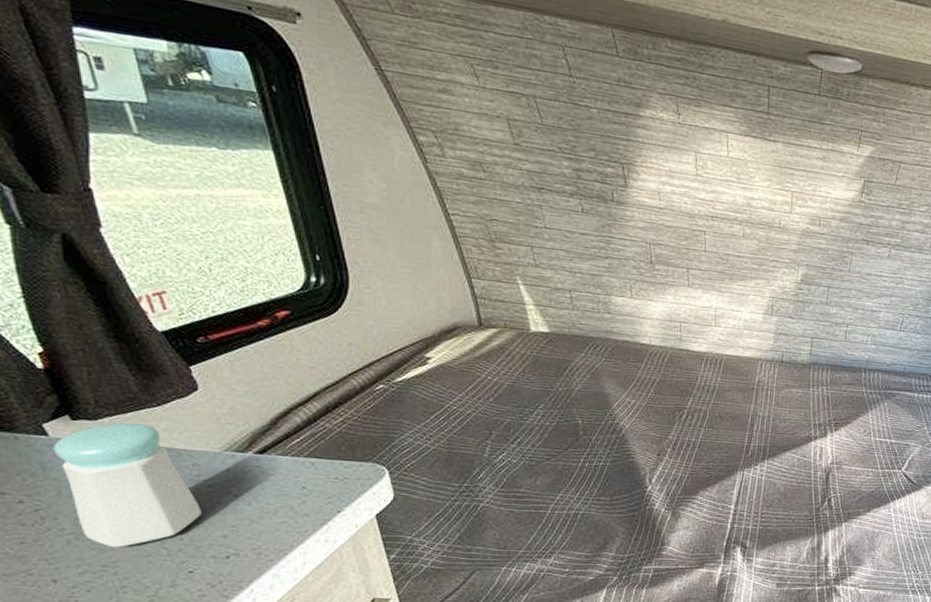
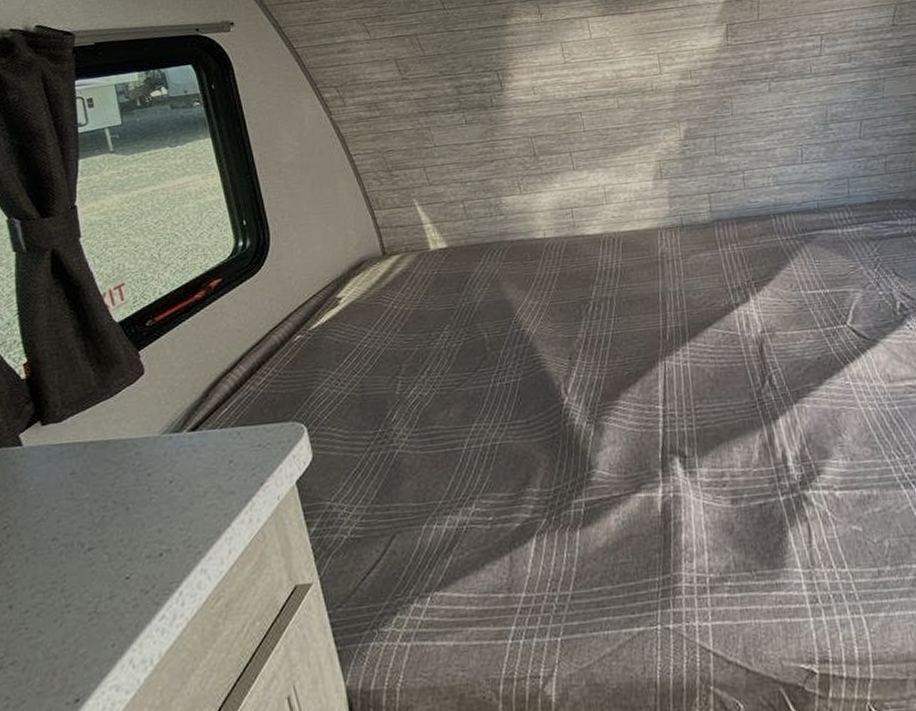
salt shaker: present [53,422,202,548] -> none [25,418,140,560]

